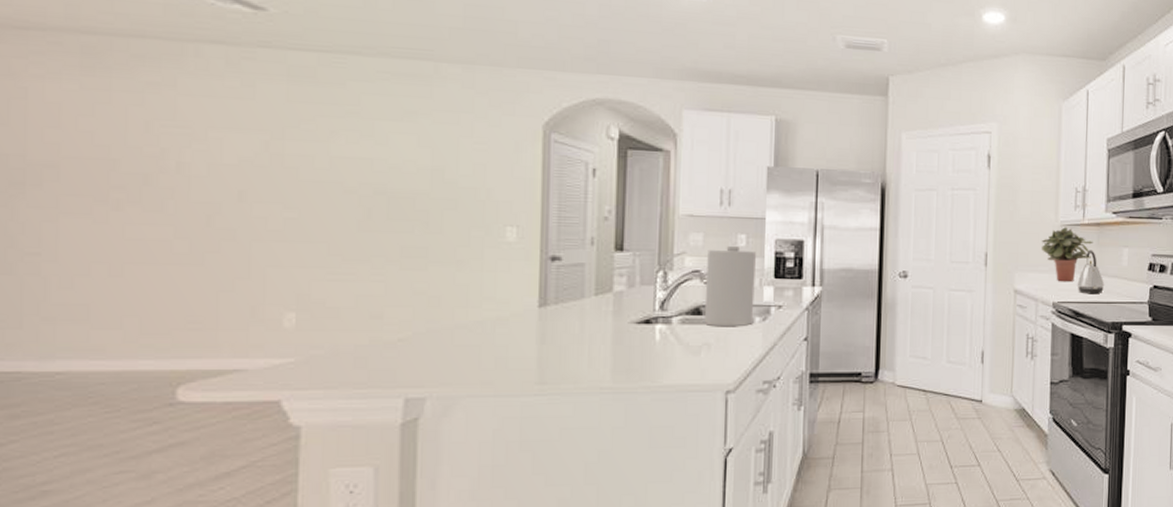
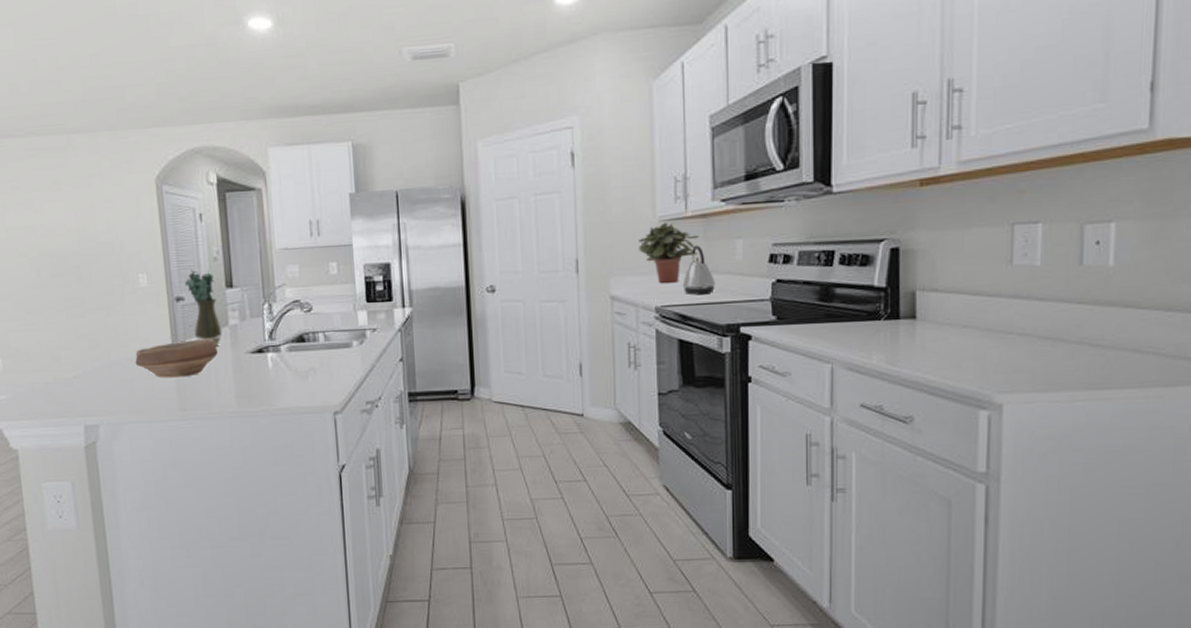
bowl: none [487,304,595,346] -> present [135,338,218,378]
vase: none [565,227,604,314] -> present [185,269,223,347]
paper towel holder: present [704,246,756,327] -> none [304,275,352,353]

